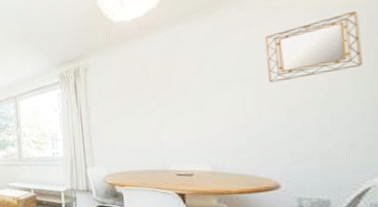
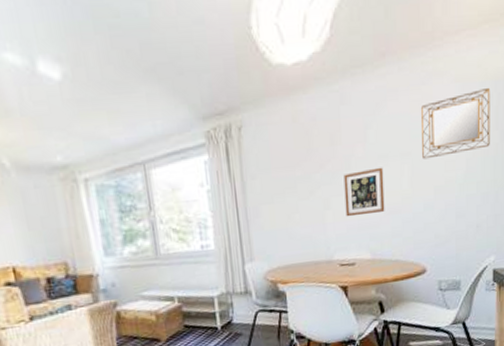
picture frame: none [180,91,226,134] -> present [343,167,385,217]

